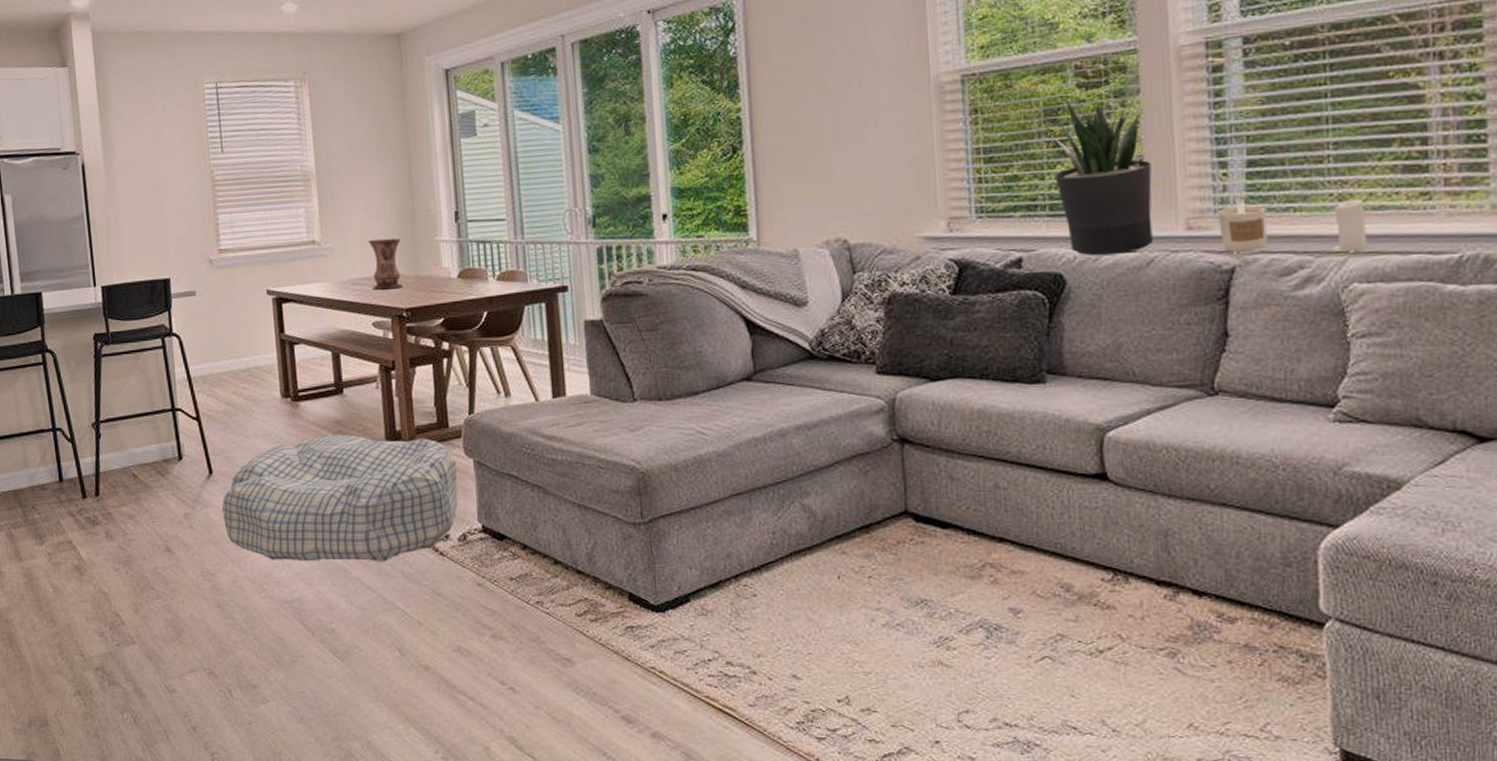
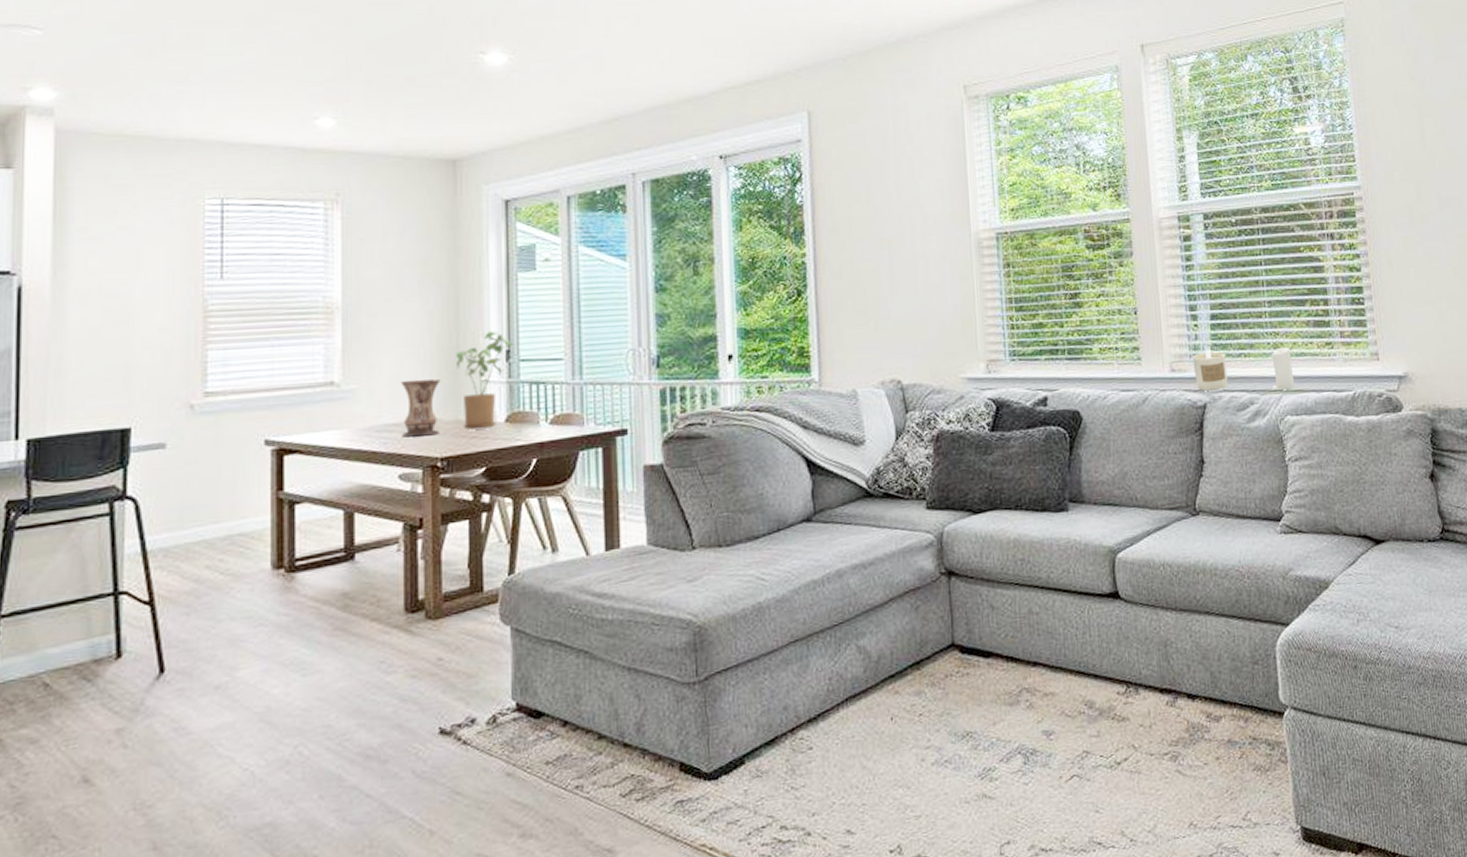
dog bed: present [221,434,458,562] -> none [172,606,491,777]
house plant: none [411,194,462,284] -> present [455,331,515,430]
planter: present [1051,99,1153,256] -> none [1068,258,1147,395]

